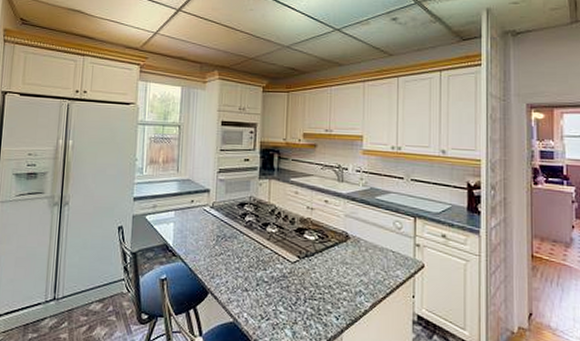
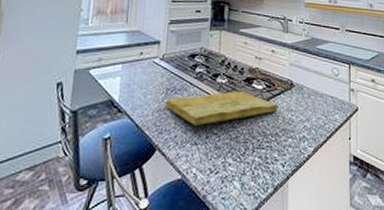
cutting board: none [215,241,331,273] -> present [164,91,278,125]

